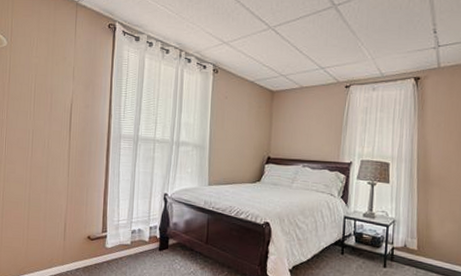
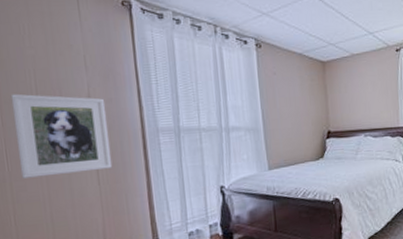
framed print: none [13,93,83,164] -> present [10,93,113,178]

